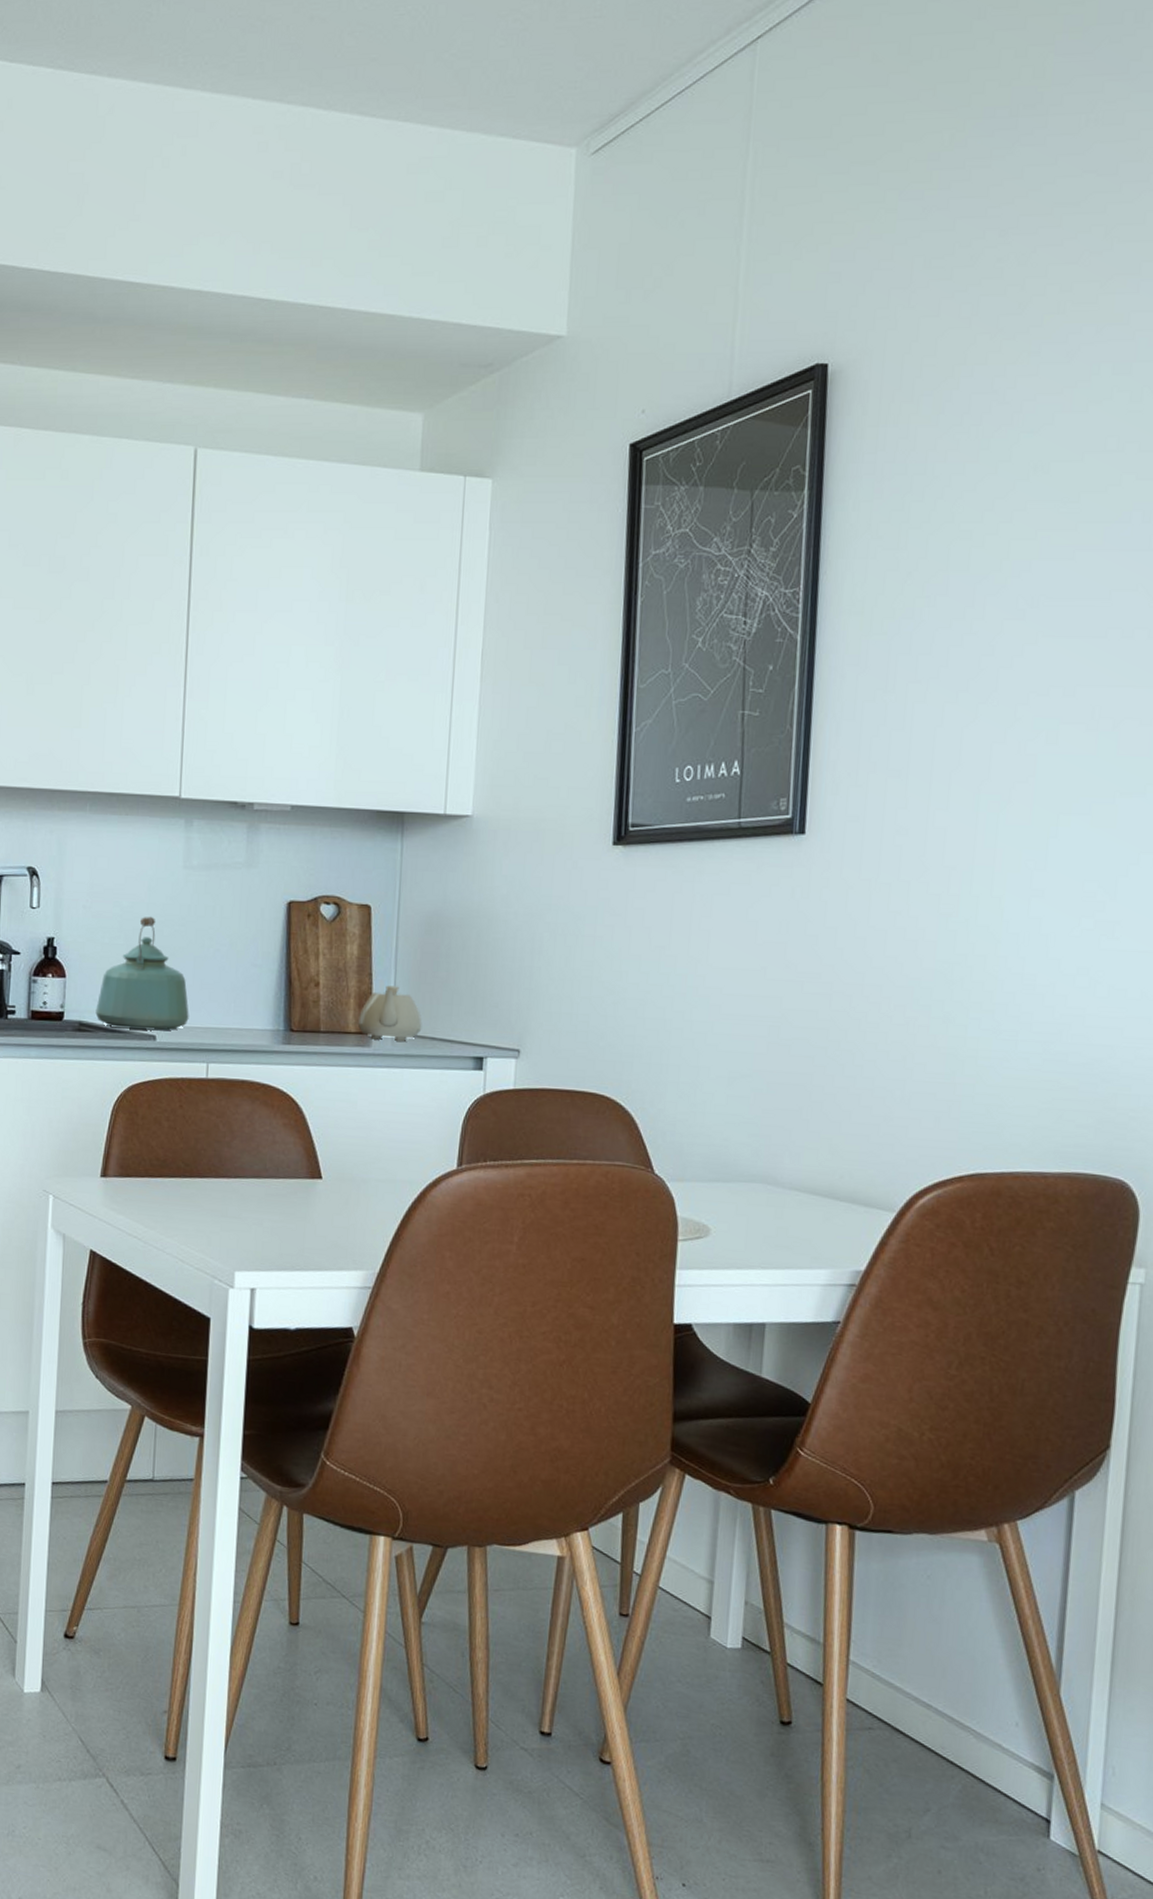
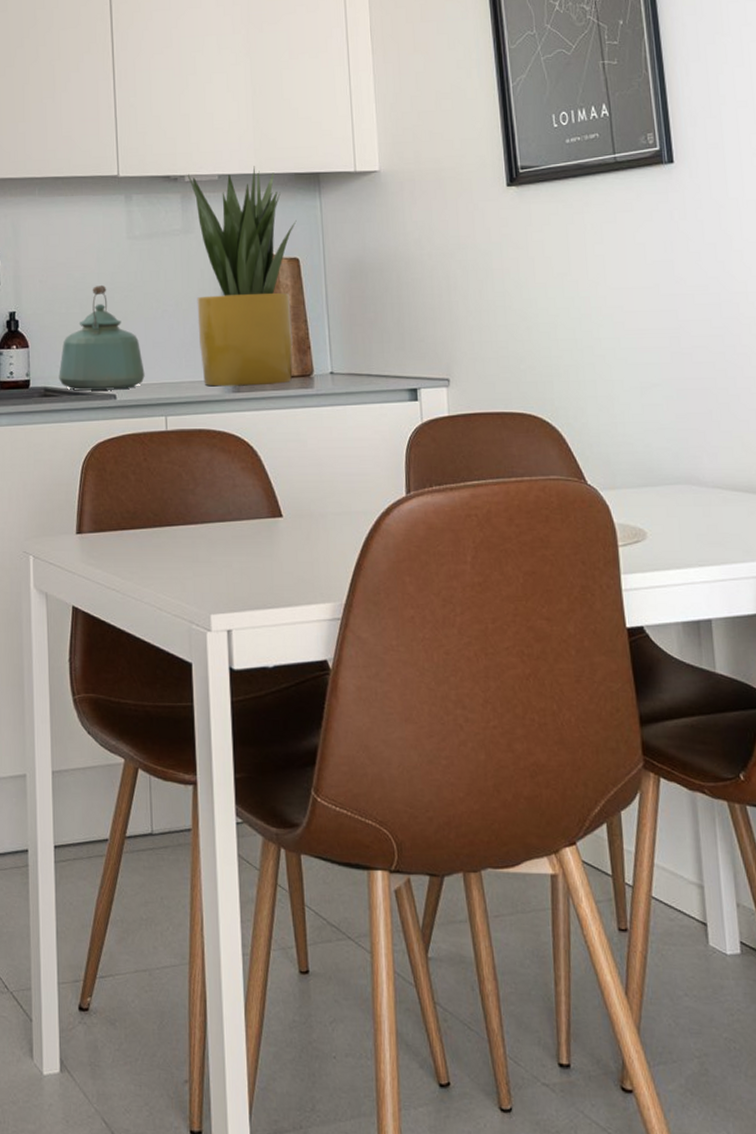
planter: none [251,799,373,1040] -> present [187,166,297,387]
teapot: present [357,985,423,1041] -> none [298,329,358,381]

